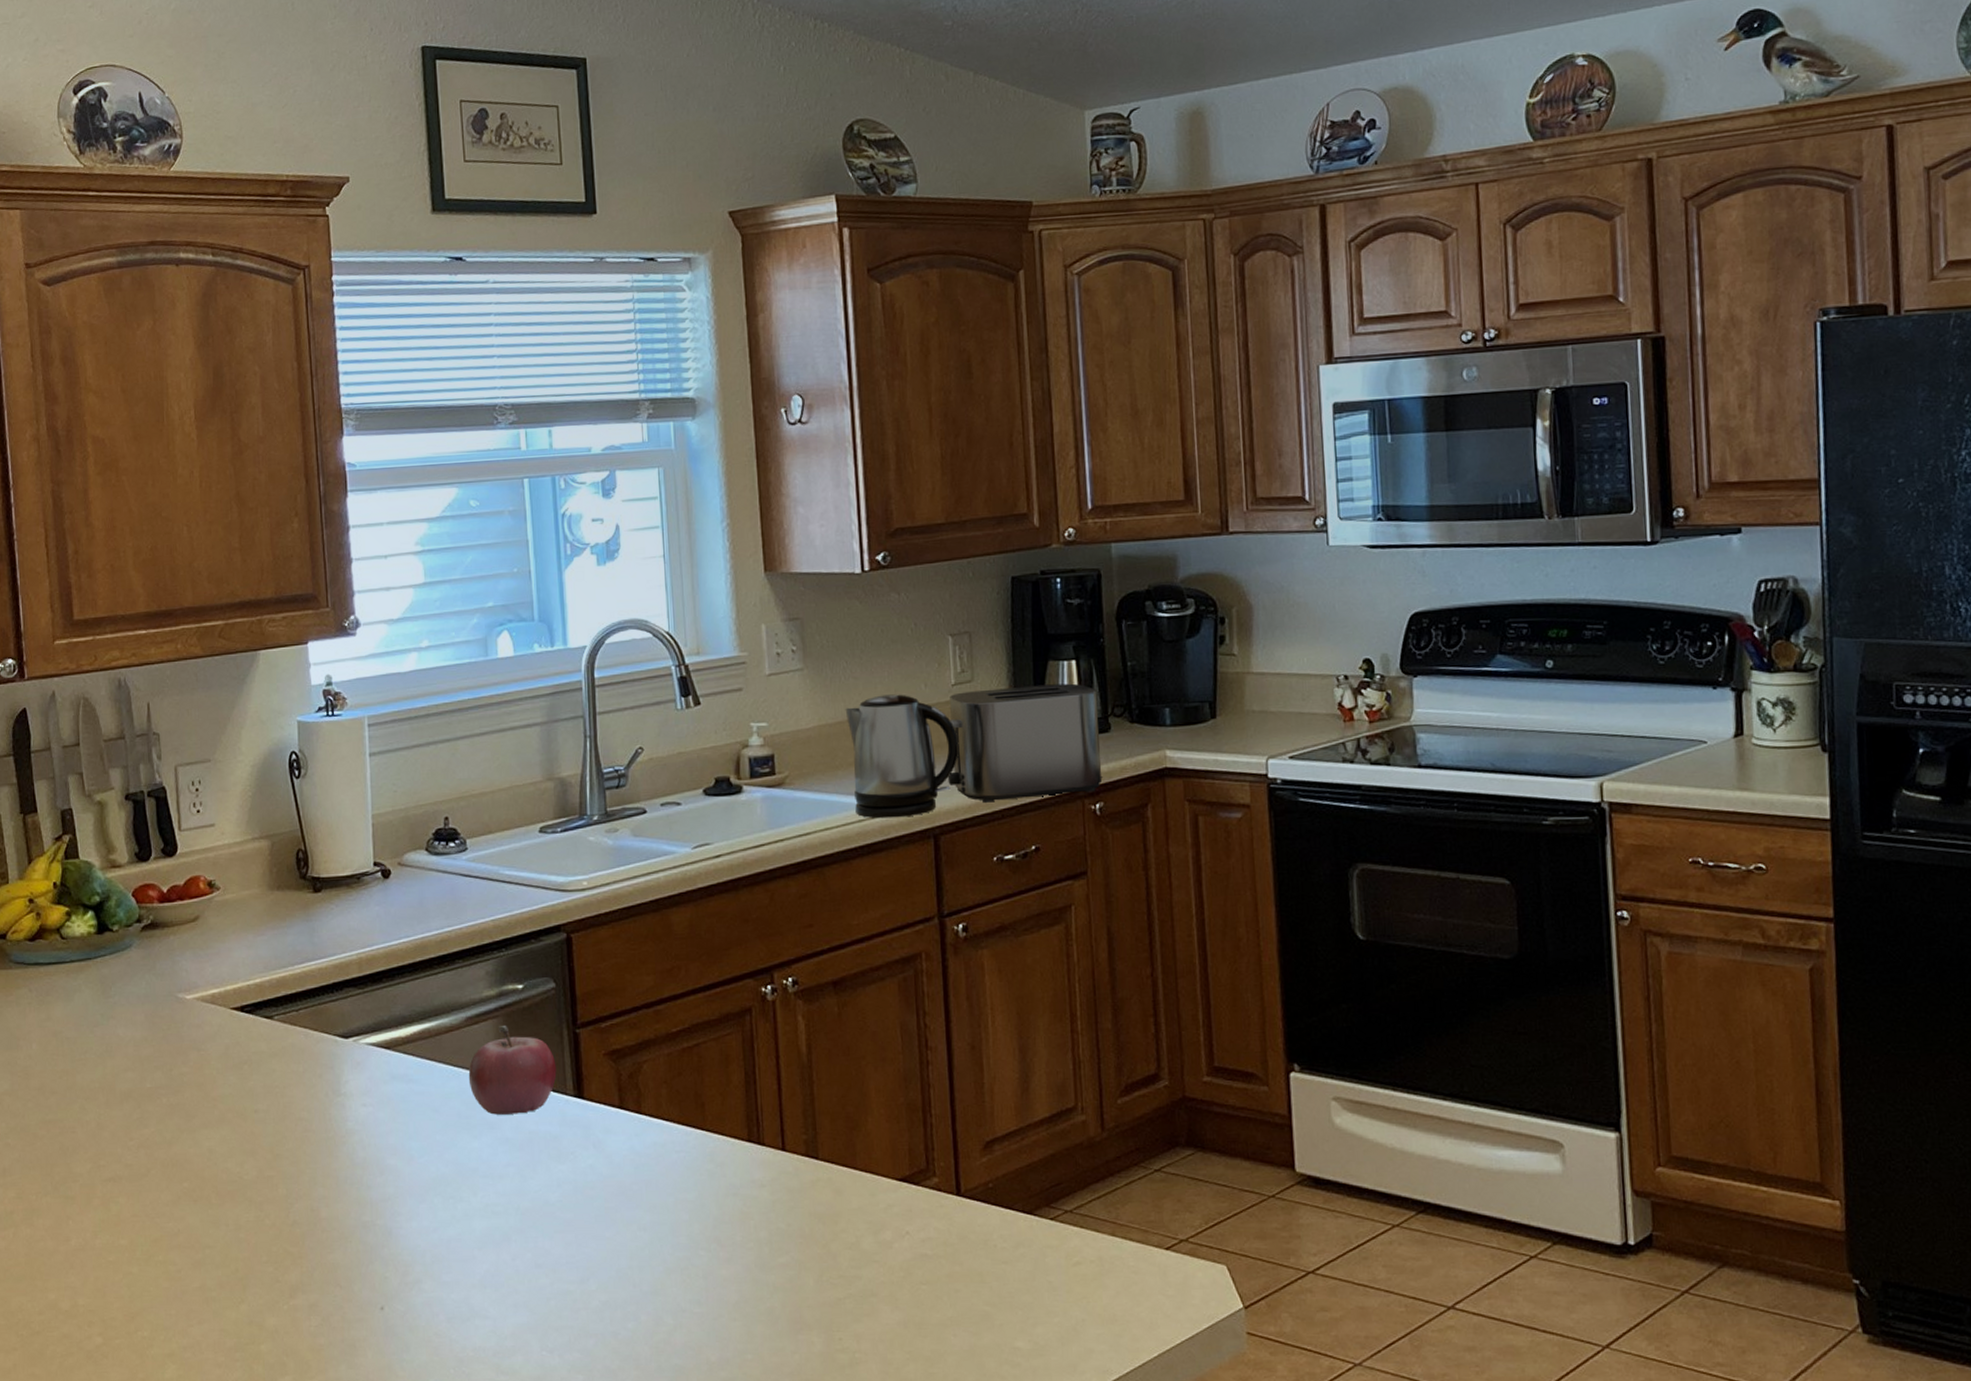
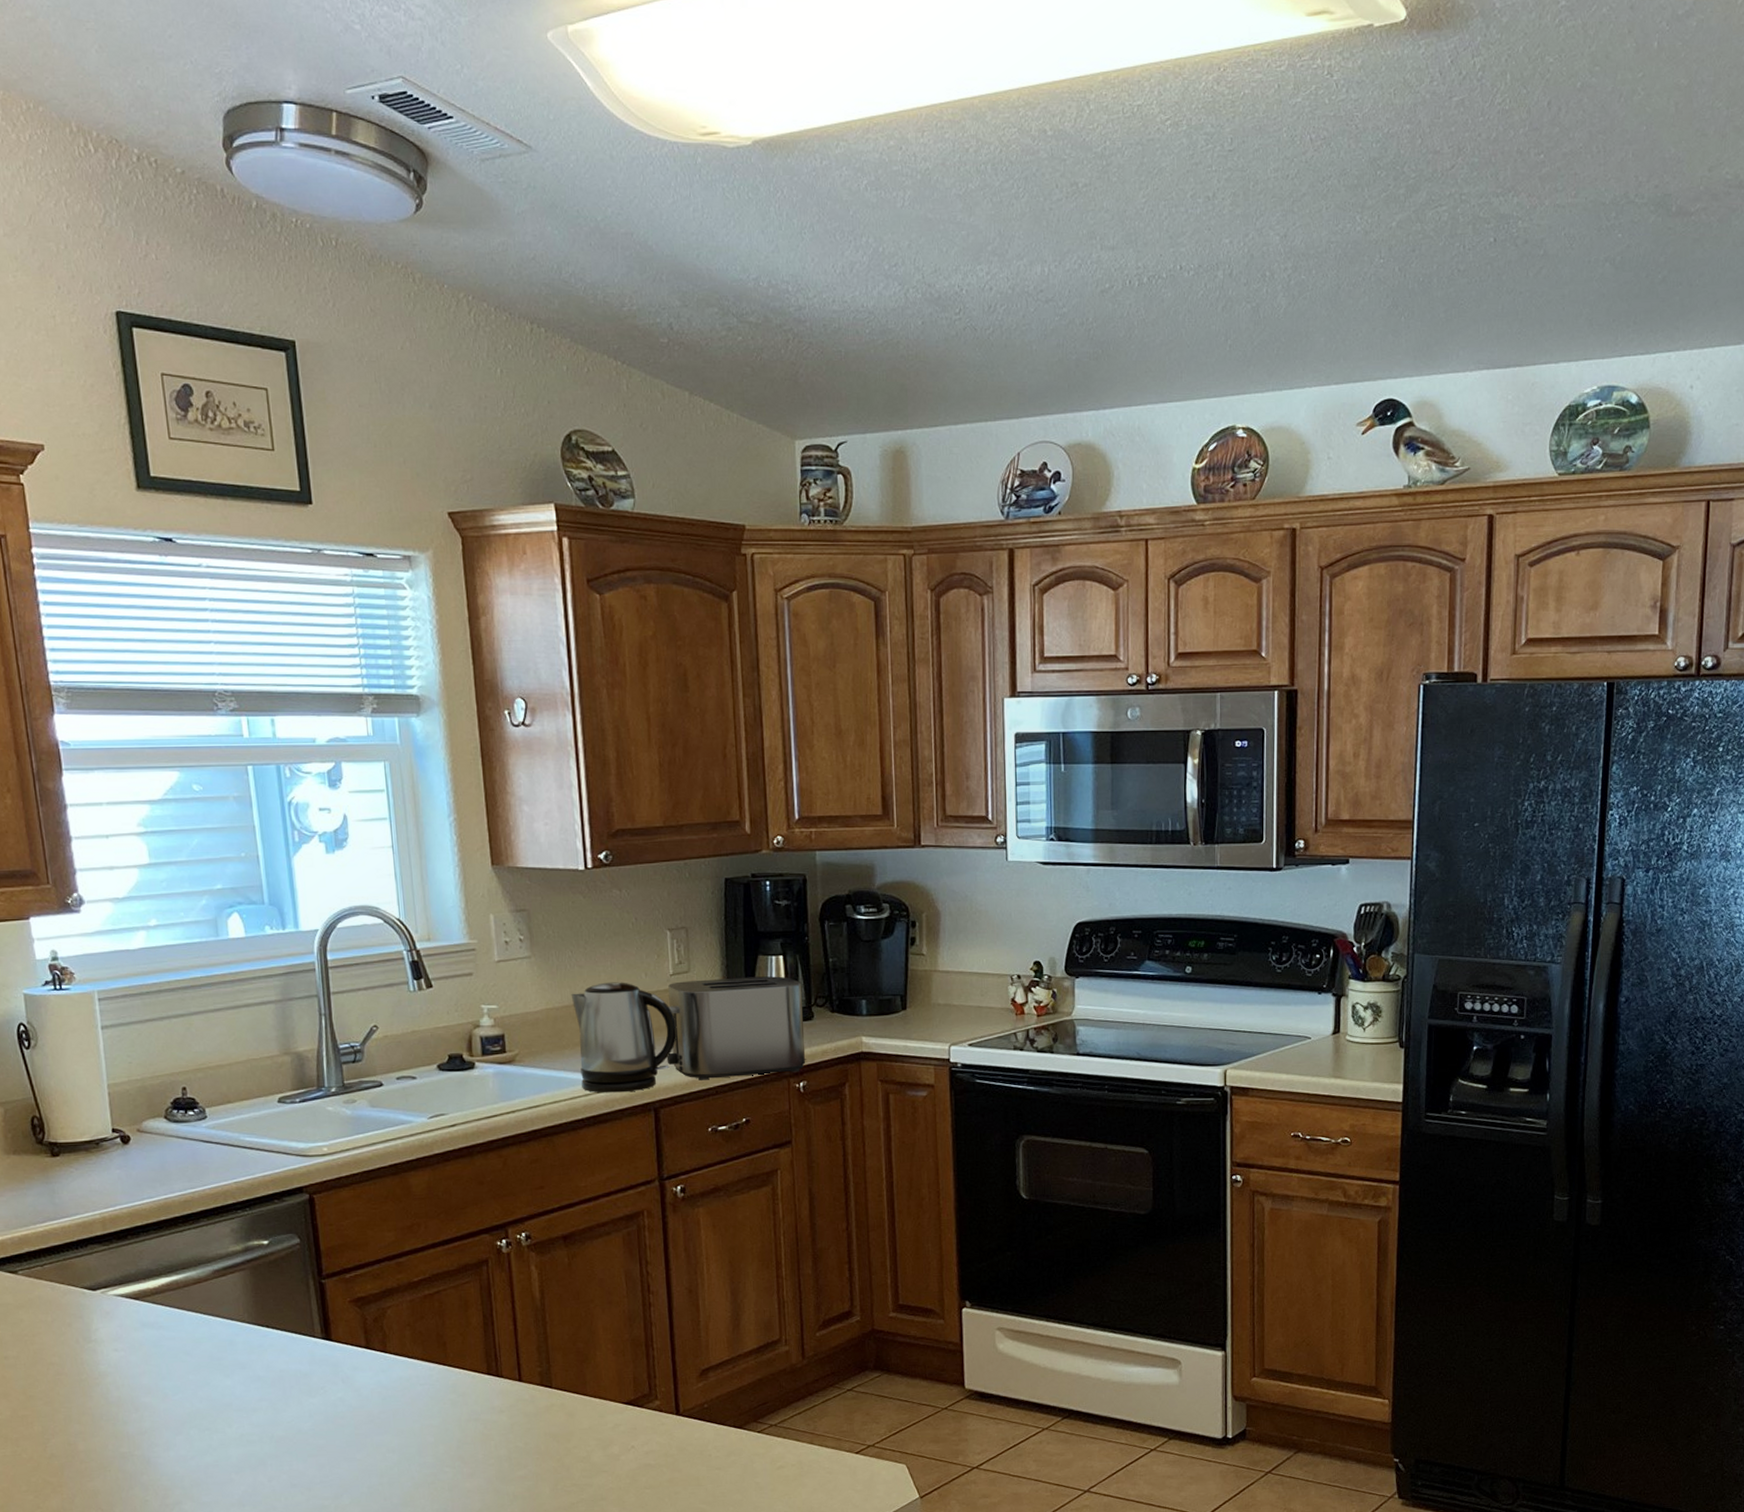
fruit: present [468,1024,557,1115] -> none [218,1276,305,1356]

